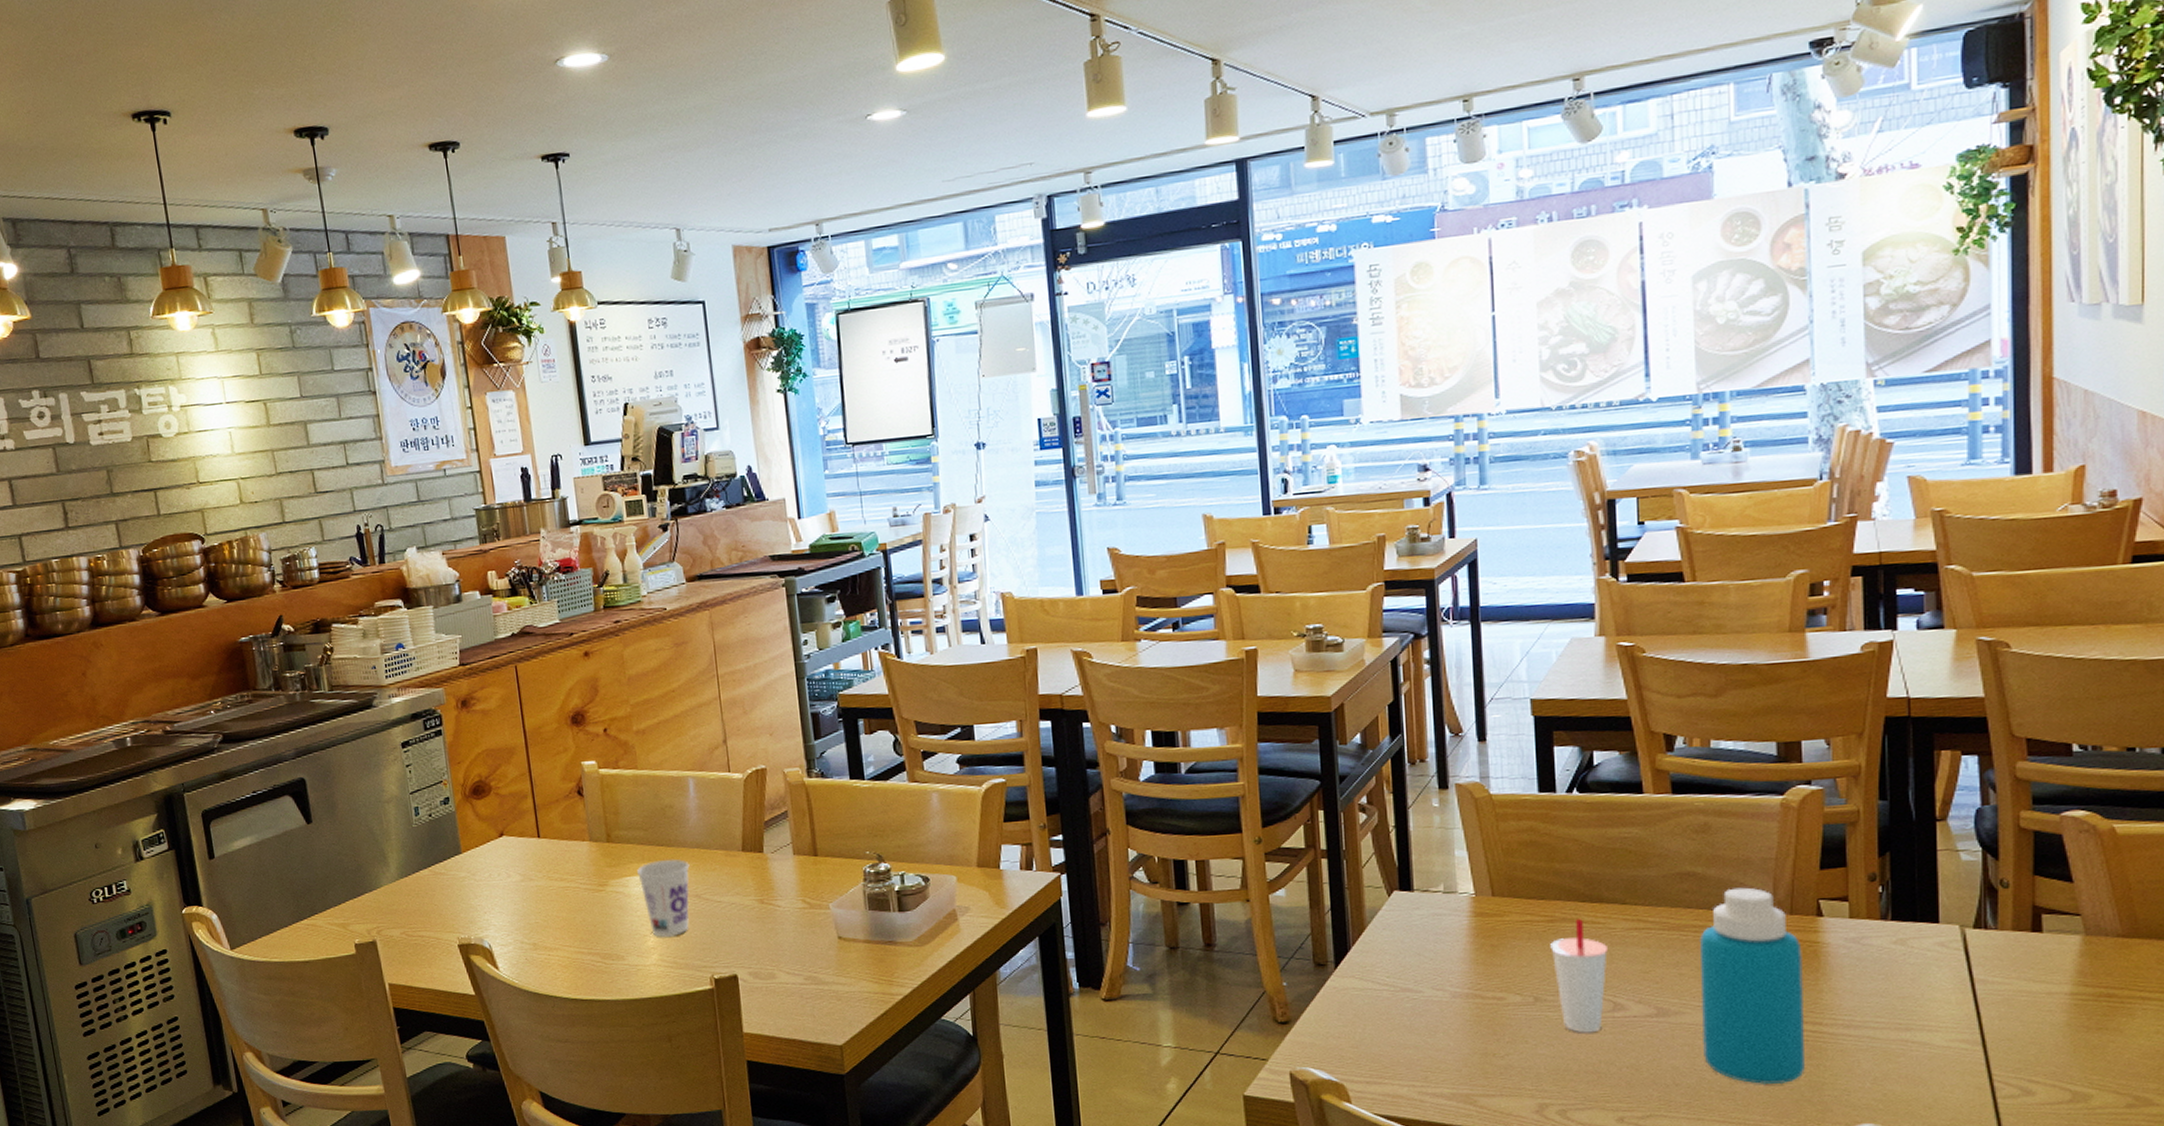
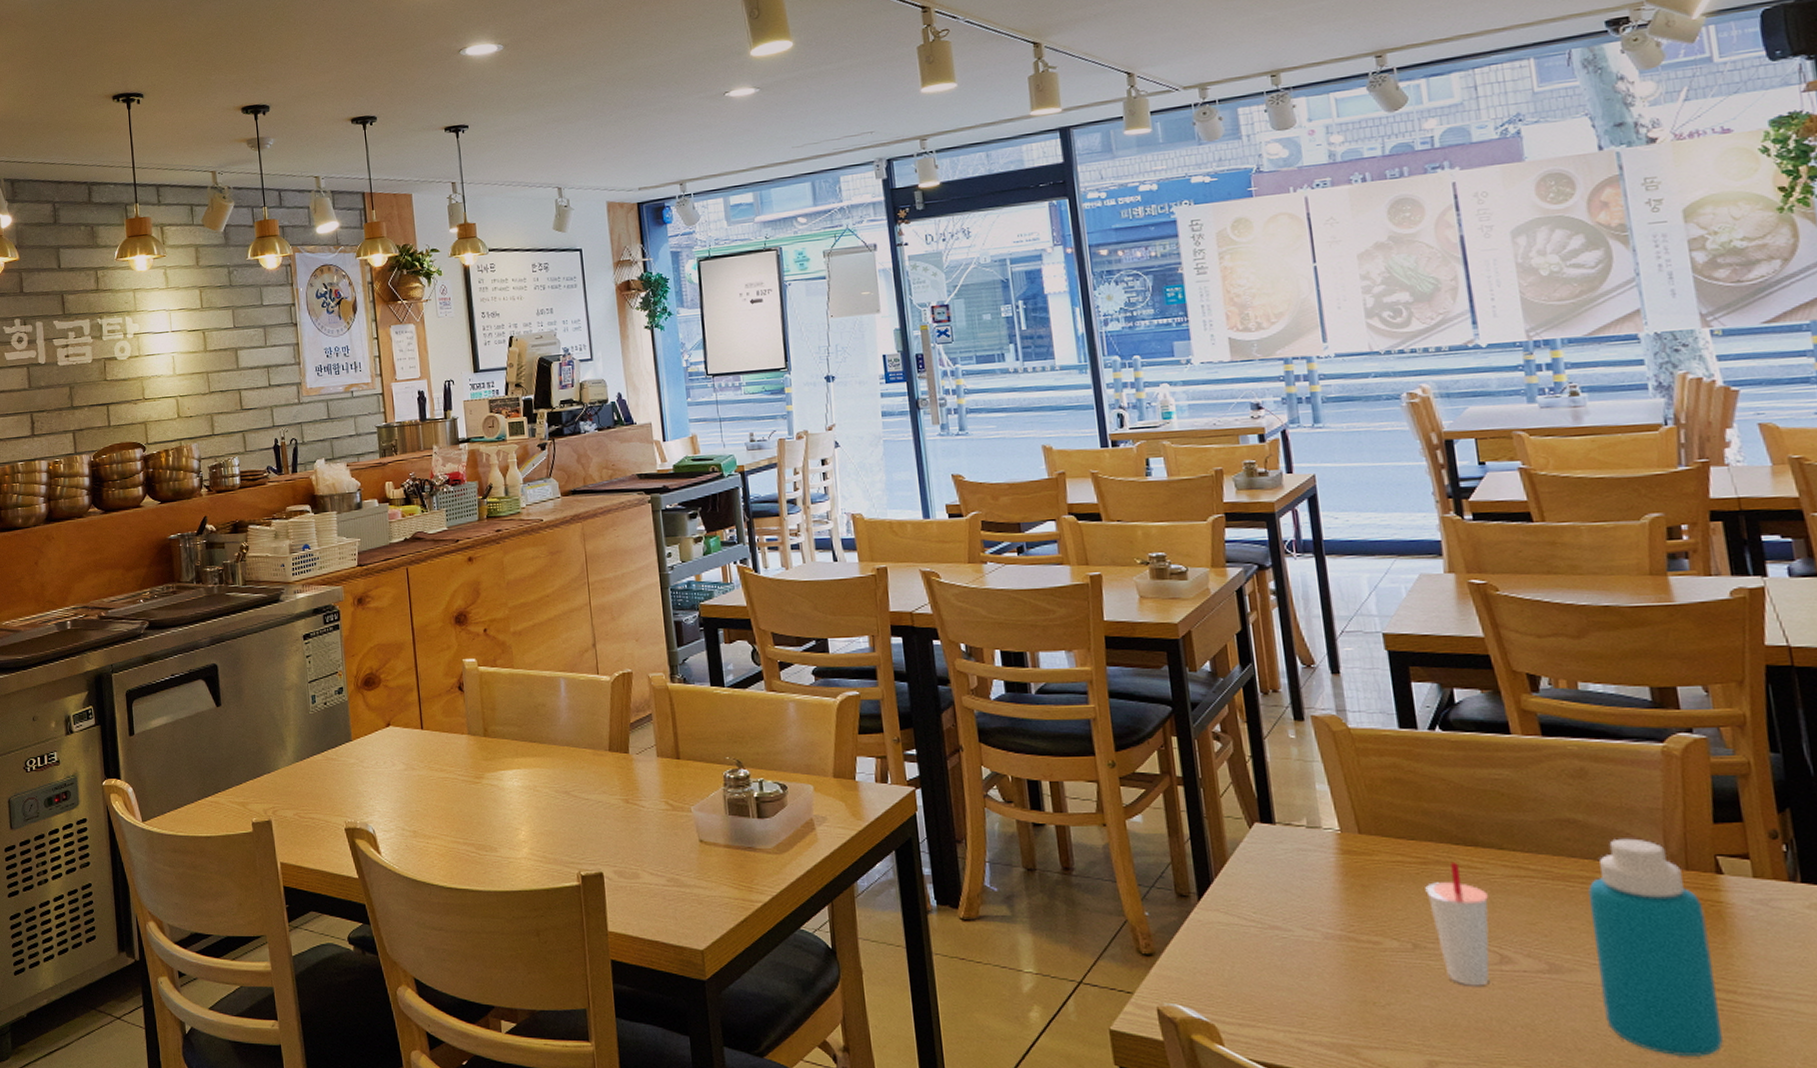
cup: present [637,859,690,937] -> none [511,755,560,831]

